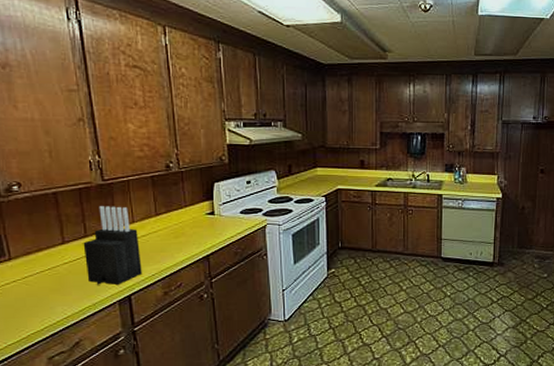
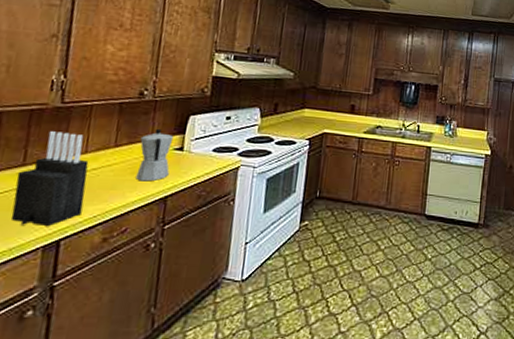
moka pot: none [176,196,206,244] -> present [135,128,174,182]

